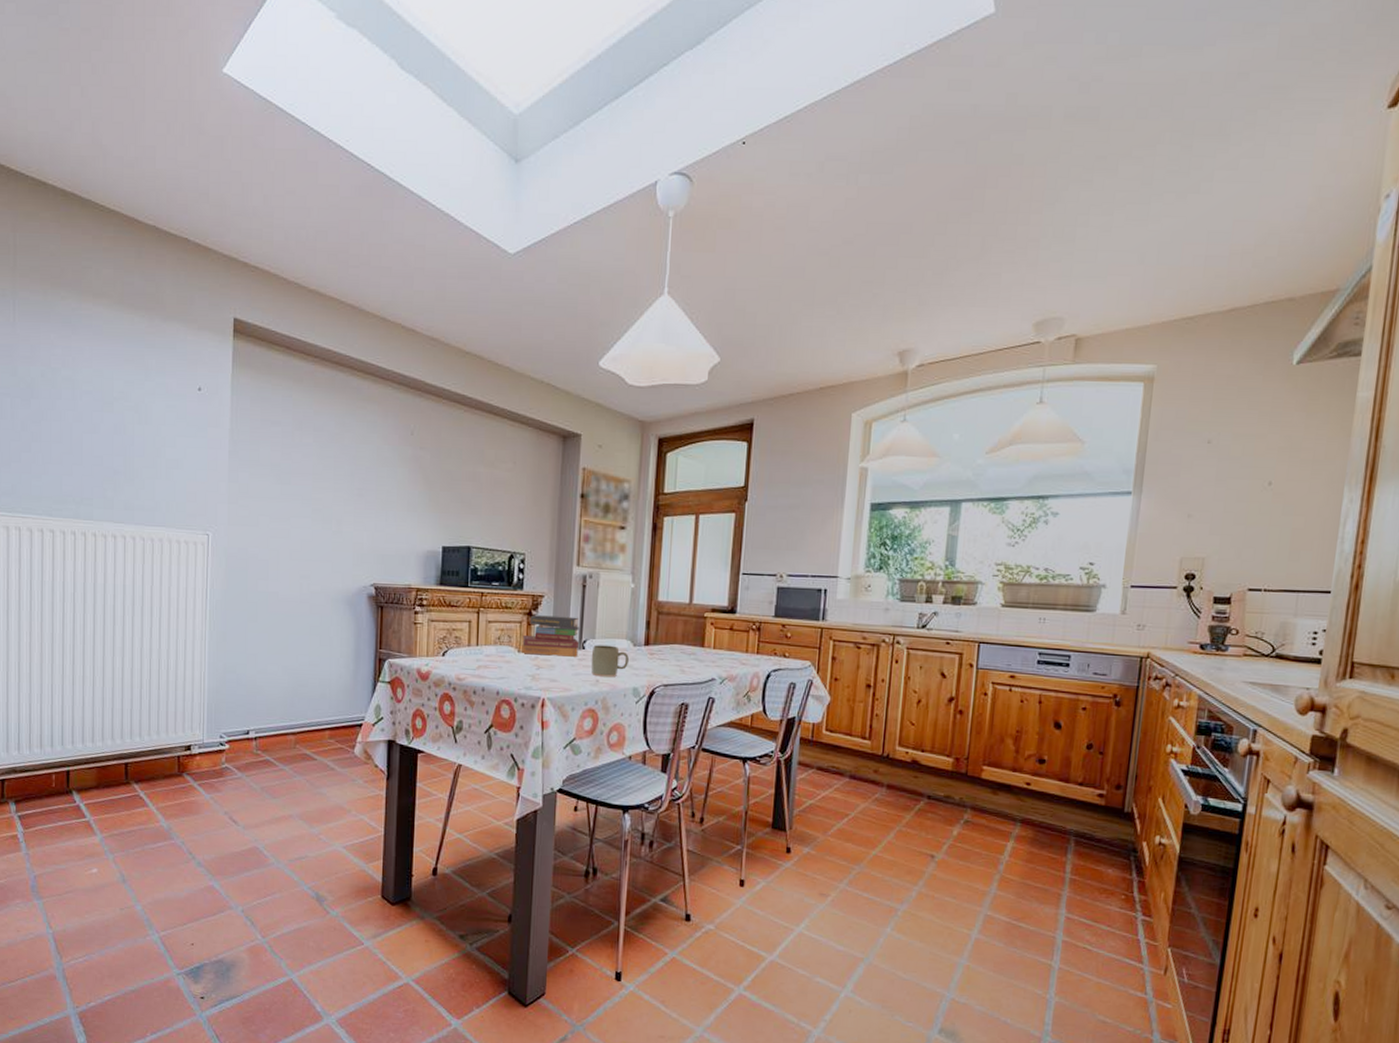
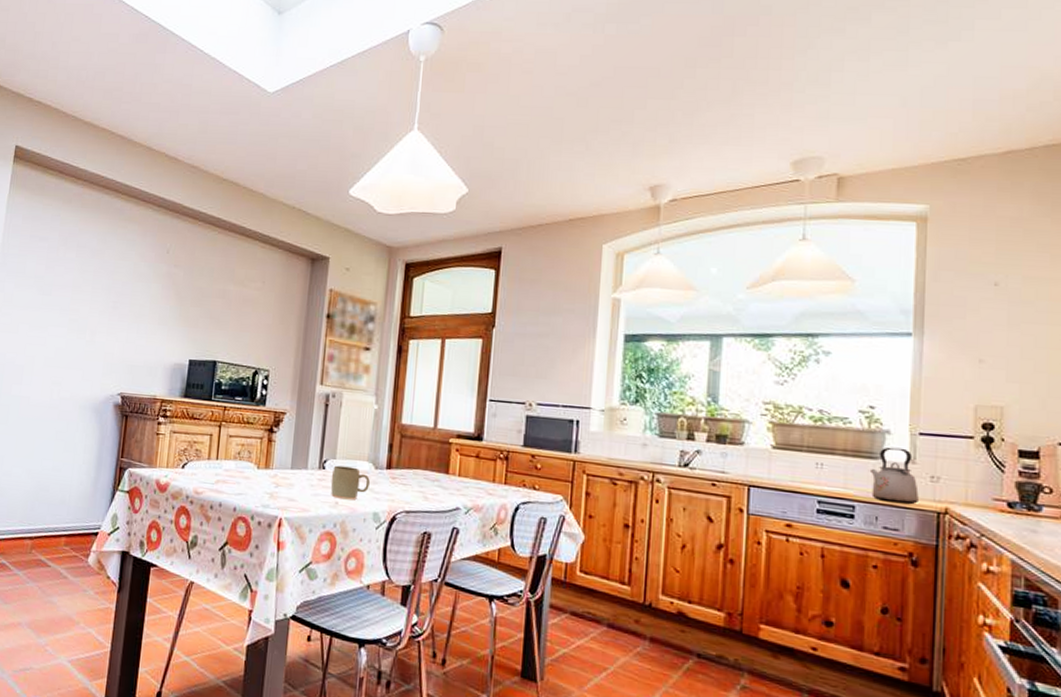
books: present [522,615,580,657] -> none [261,431,321,477]
kettle: none [1085,600,1126,652] -> present [869,447,919,505]

